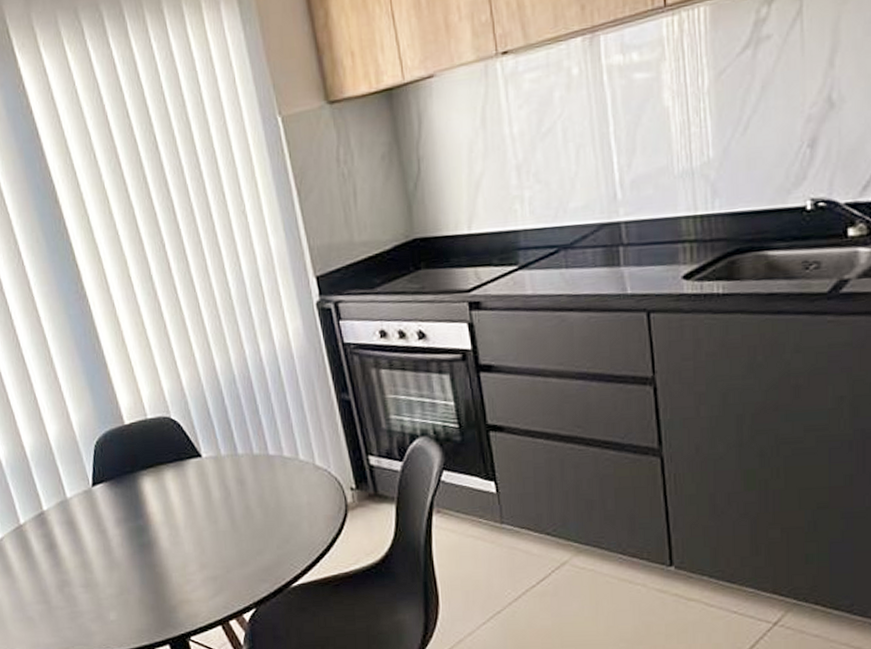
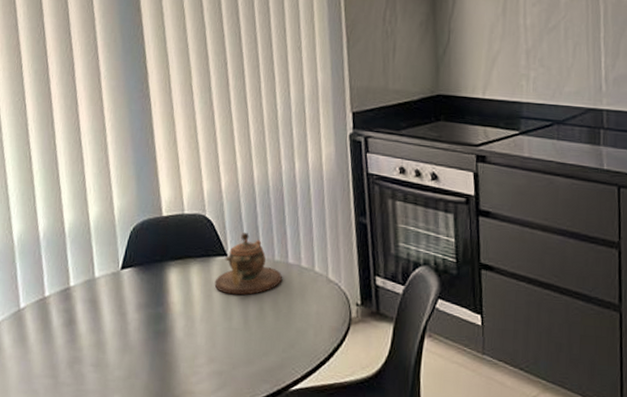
teapot: none [192,428,265,497] -> present [214,232,282,295]

